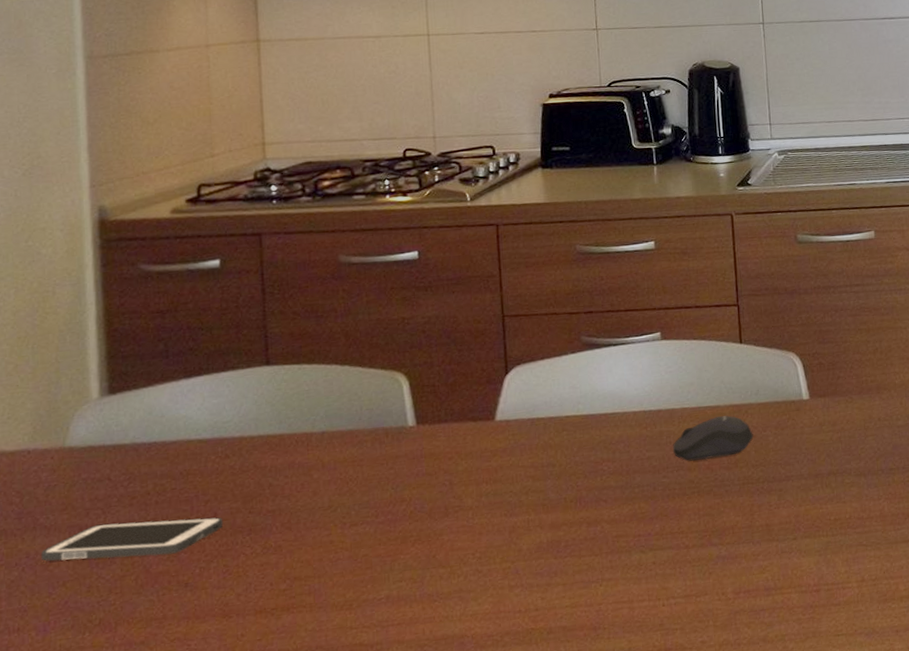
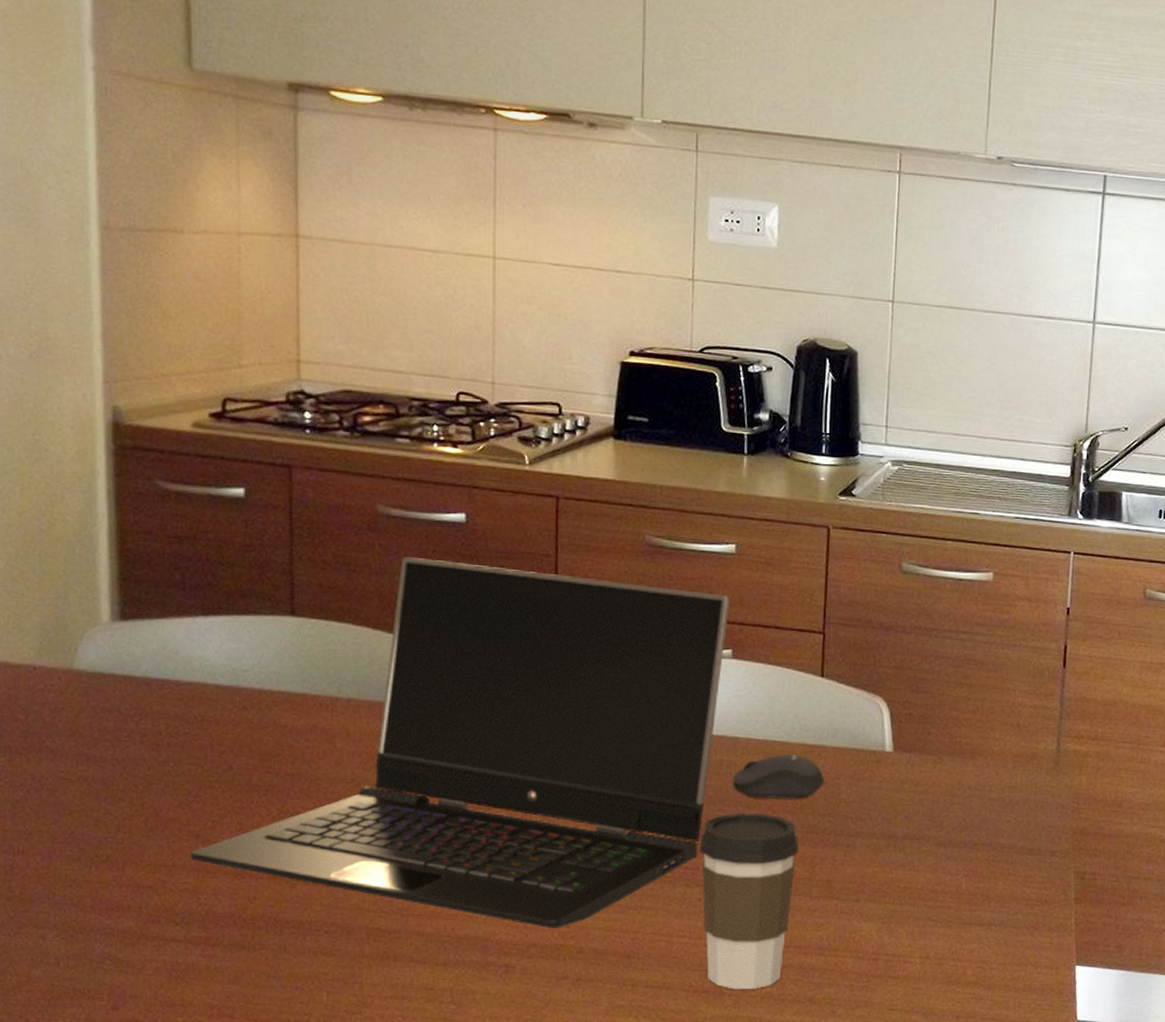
cell phone: present [41,517,224,561] -> none [47,757,239,802]
laptop computer: none [179,285,655,615] -> present [189,556,730,928]
coffee cup: none [649,473,738,643] -> present [699,813,799,990]

